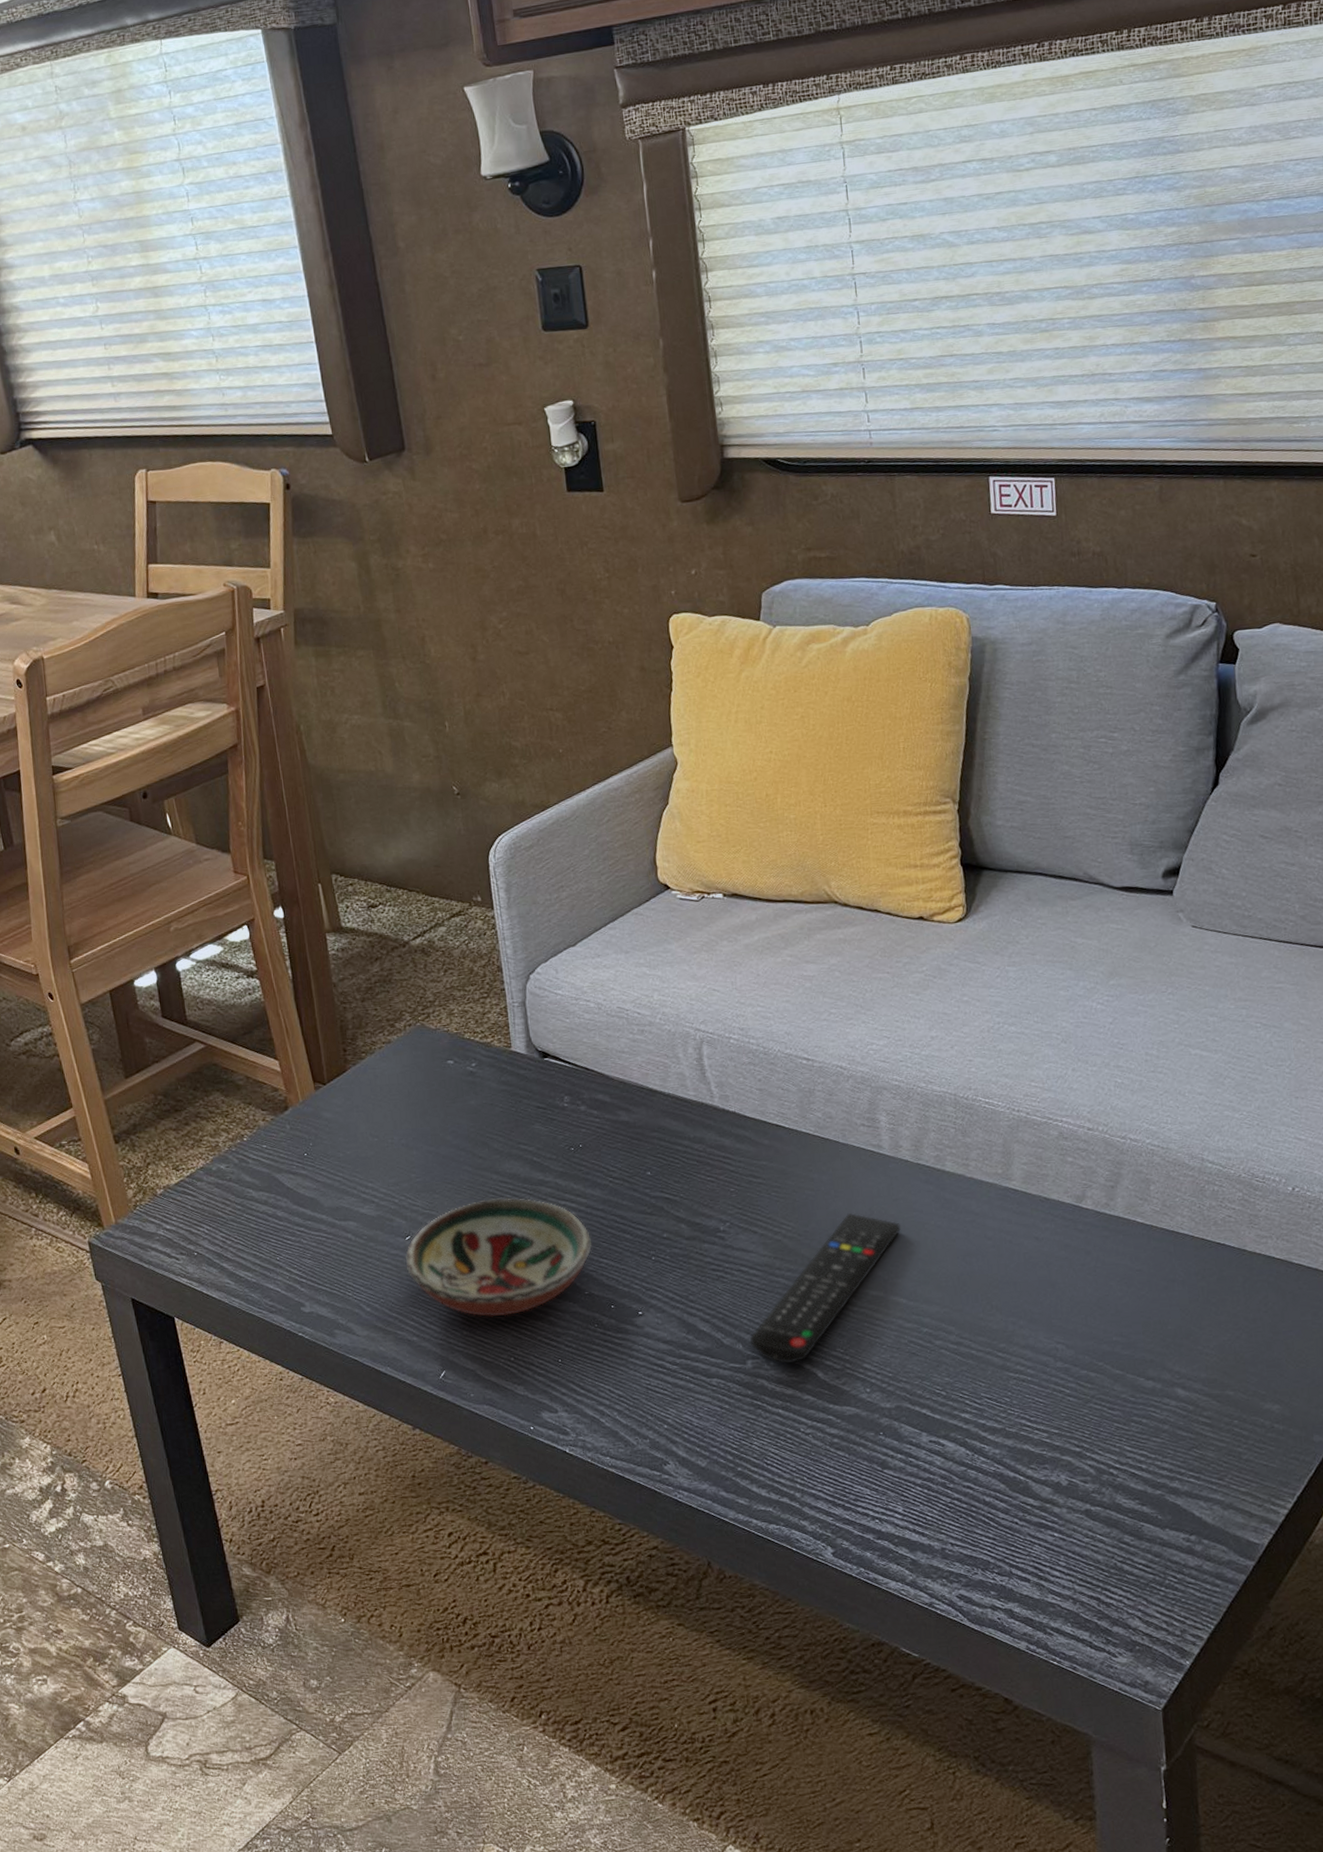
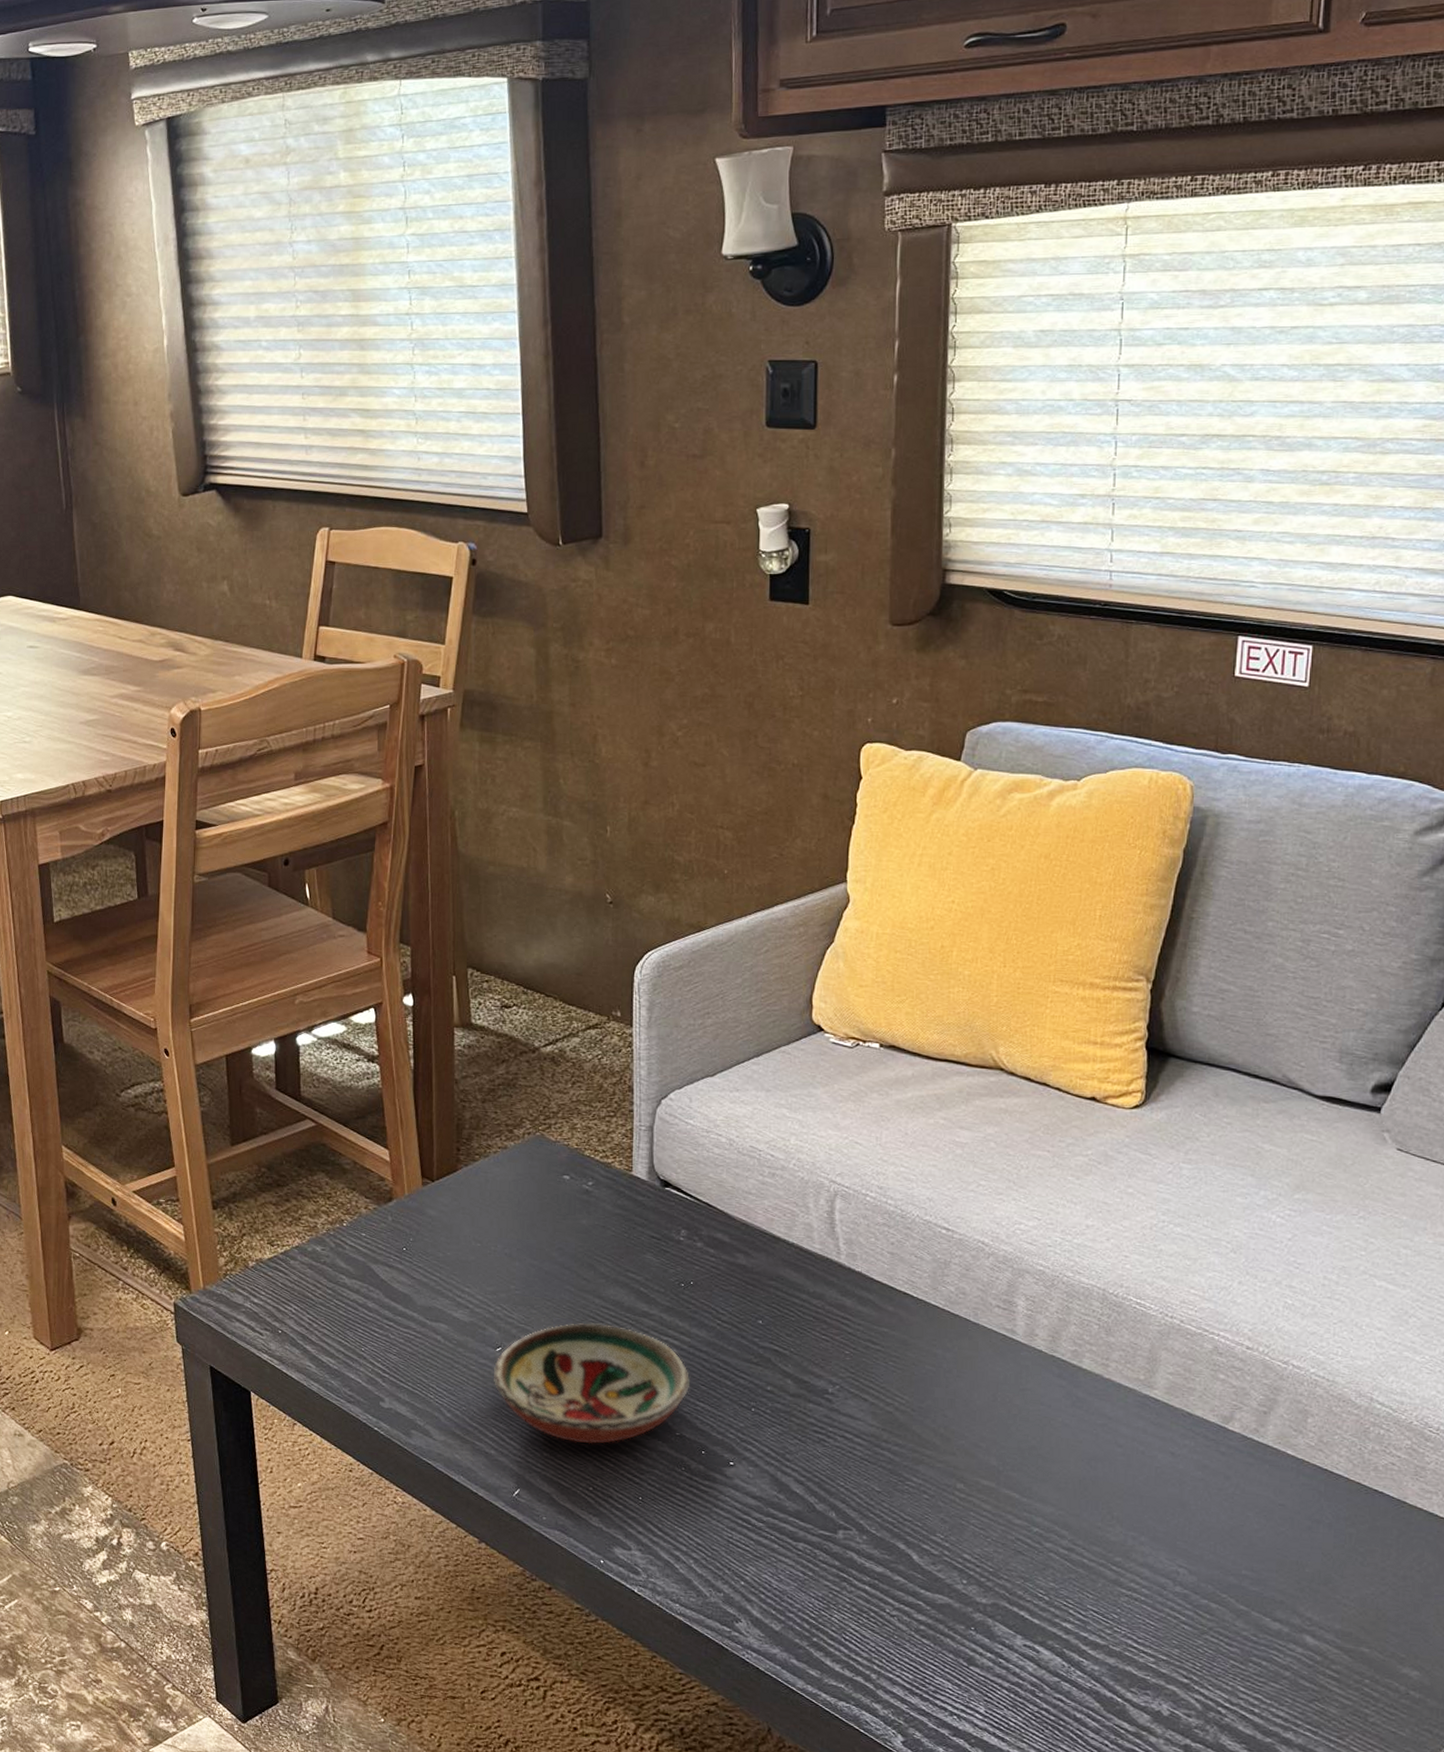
remote control: present [750,1212,901,1364] -> none [845,1395,1024,1542]

